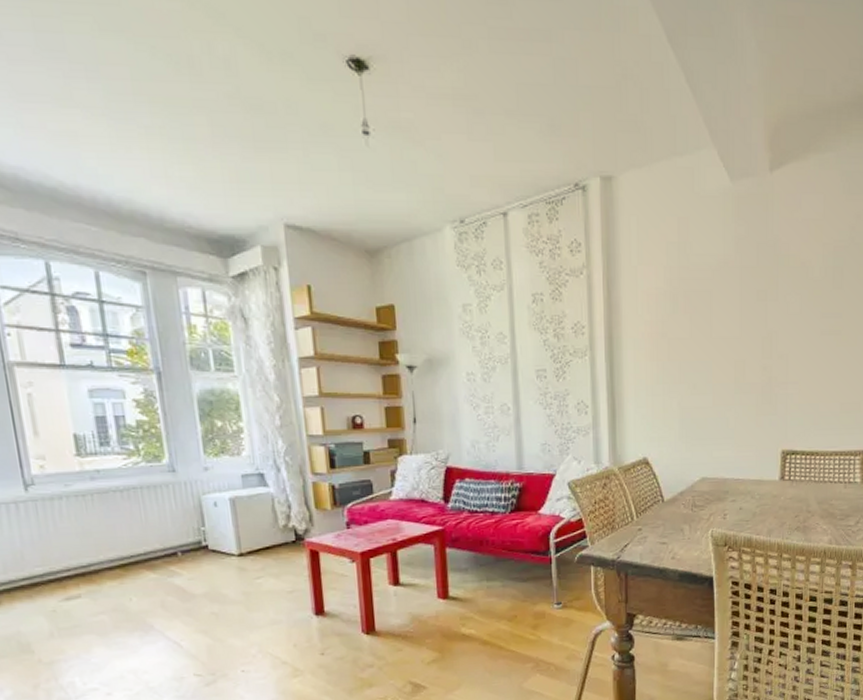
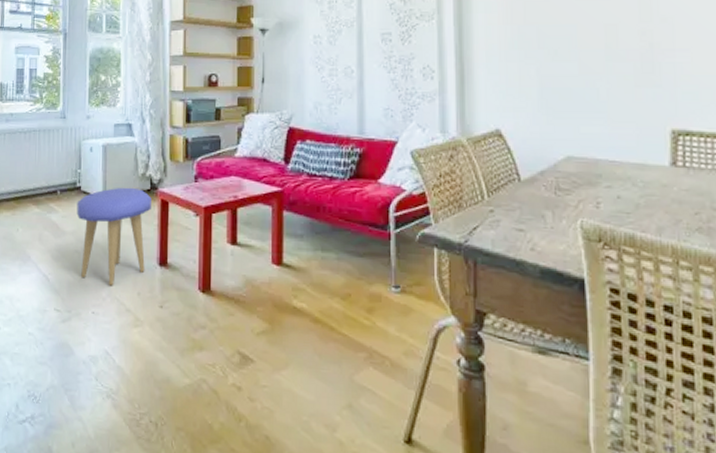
stool: none [205,540,299,643] -> present [77,187,151,286]

